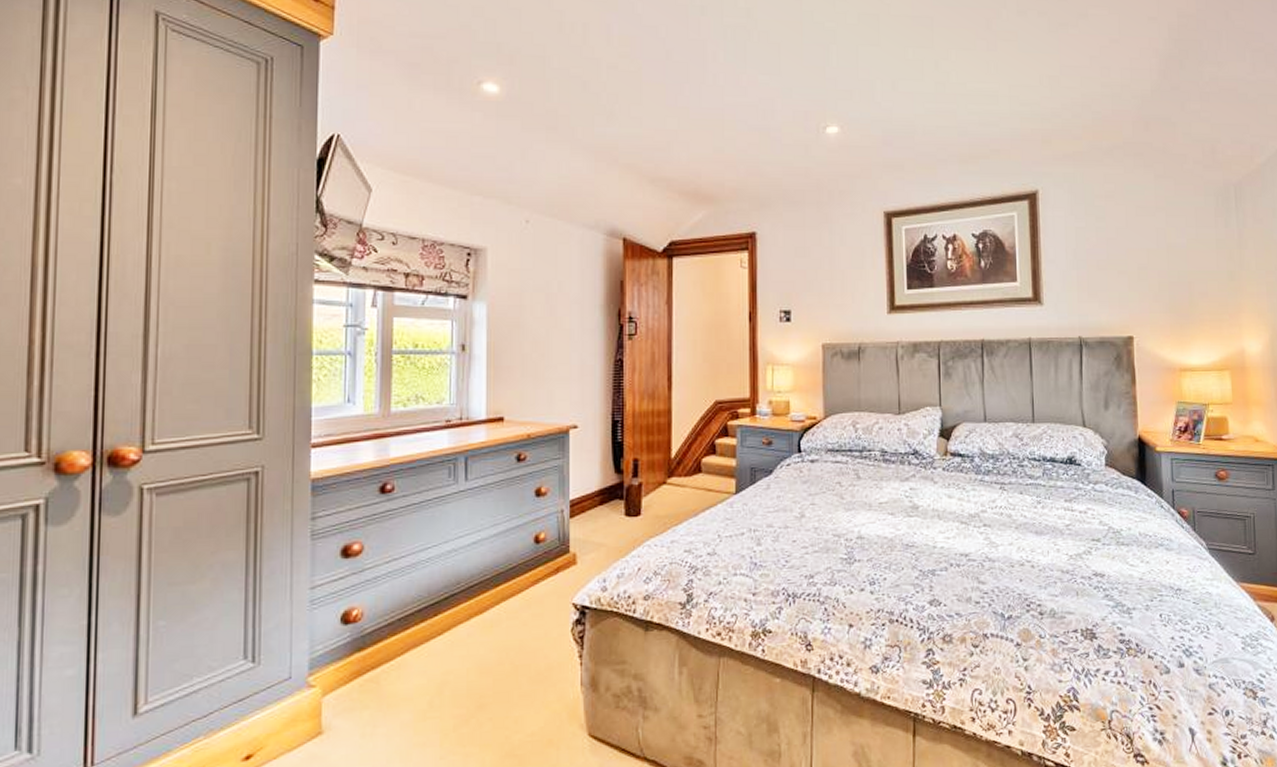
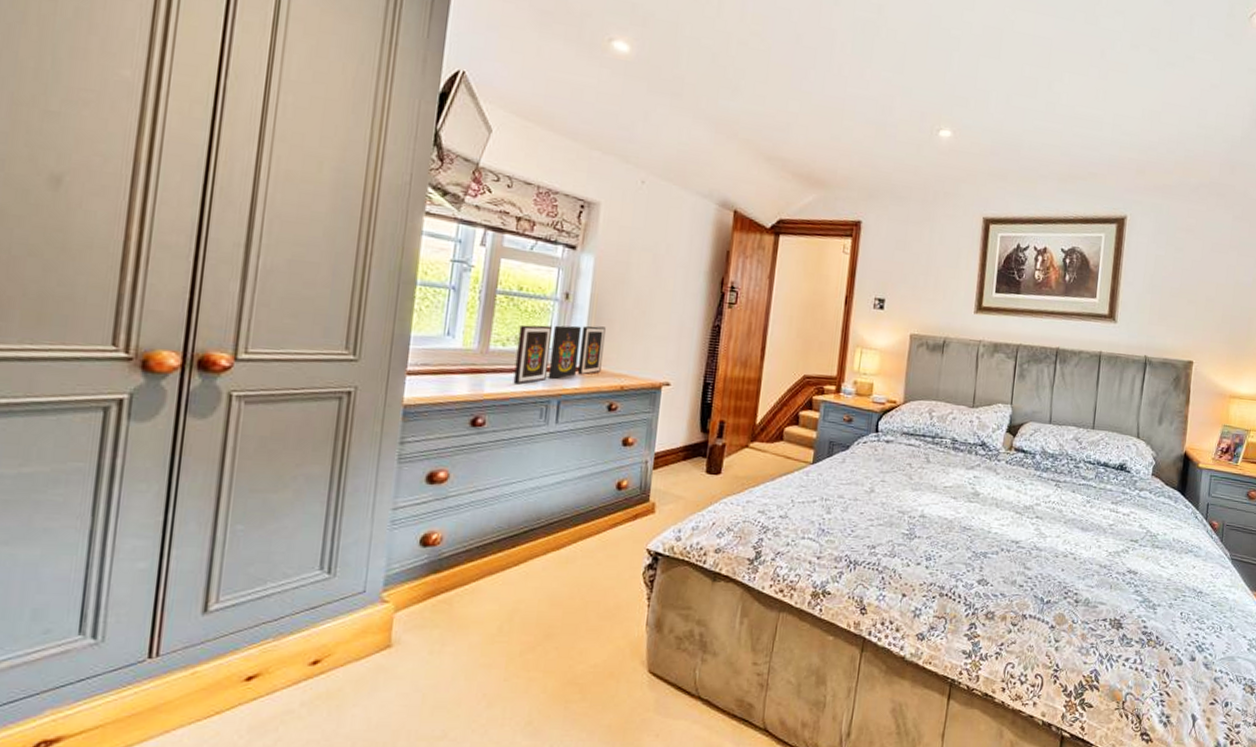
picture frame: none [418,375,506,445] -> present [513,324,606,385]

